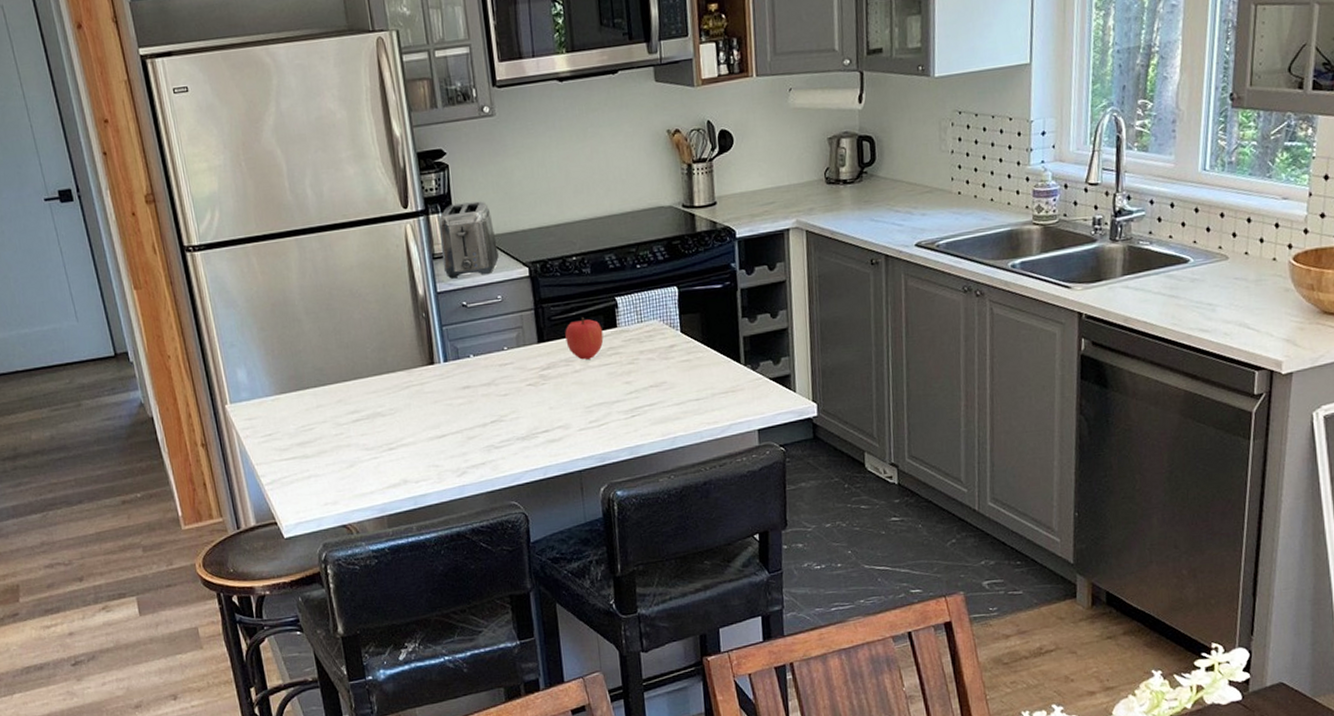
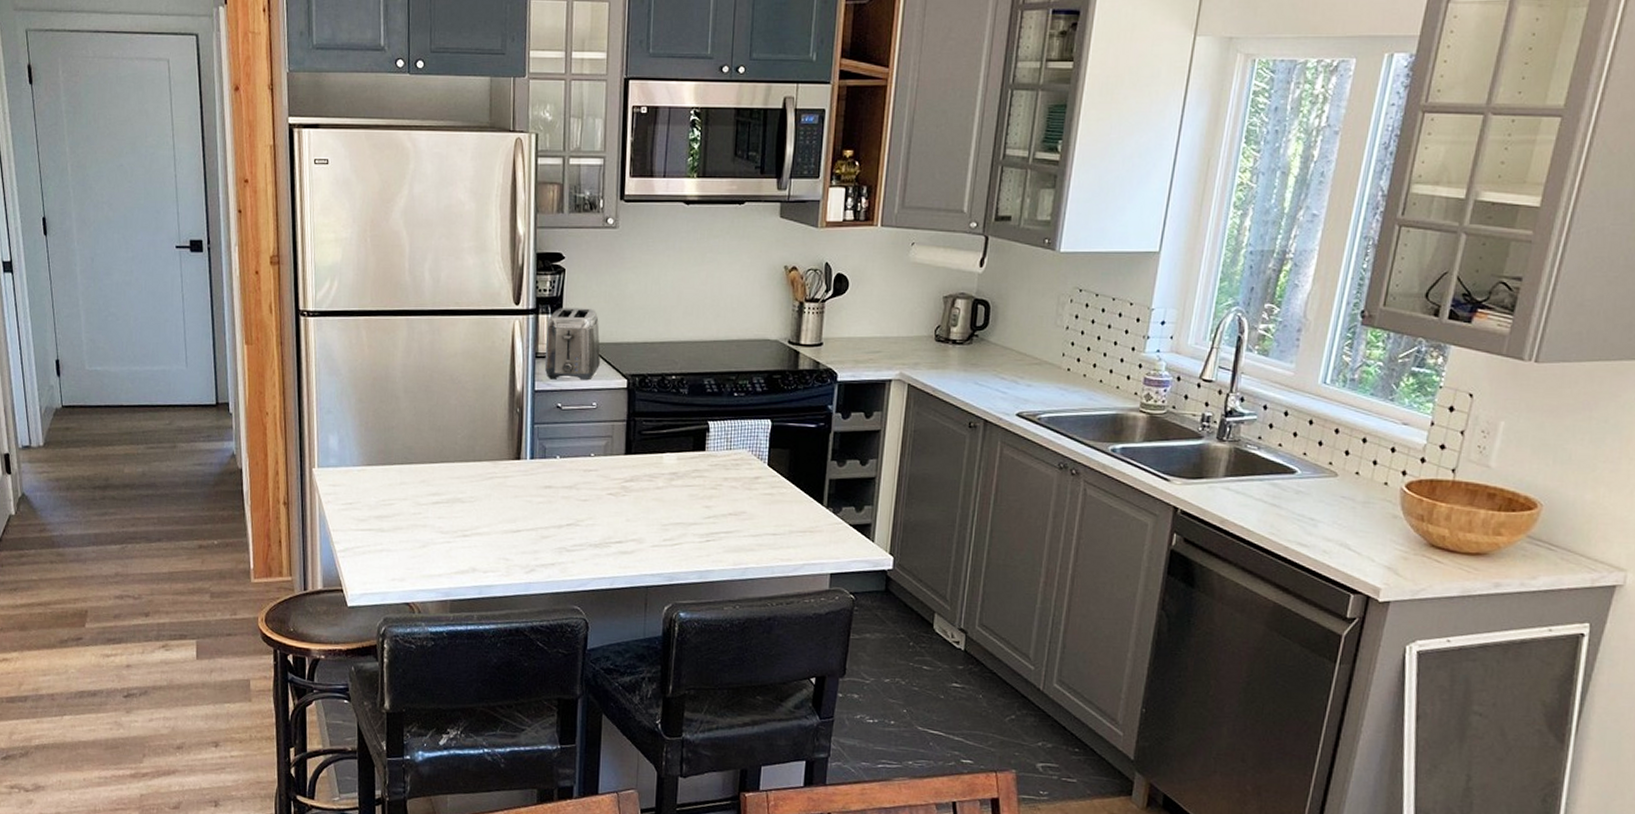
fruit: present [565,317,604,360] -> none [653,436,691,478]

